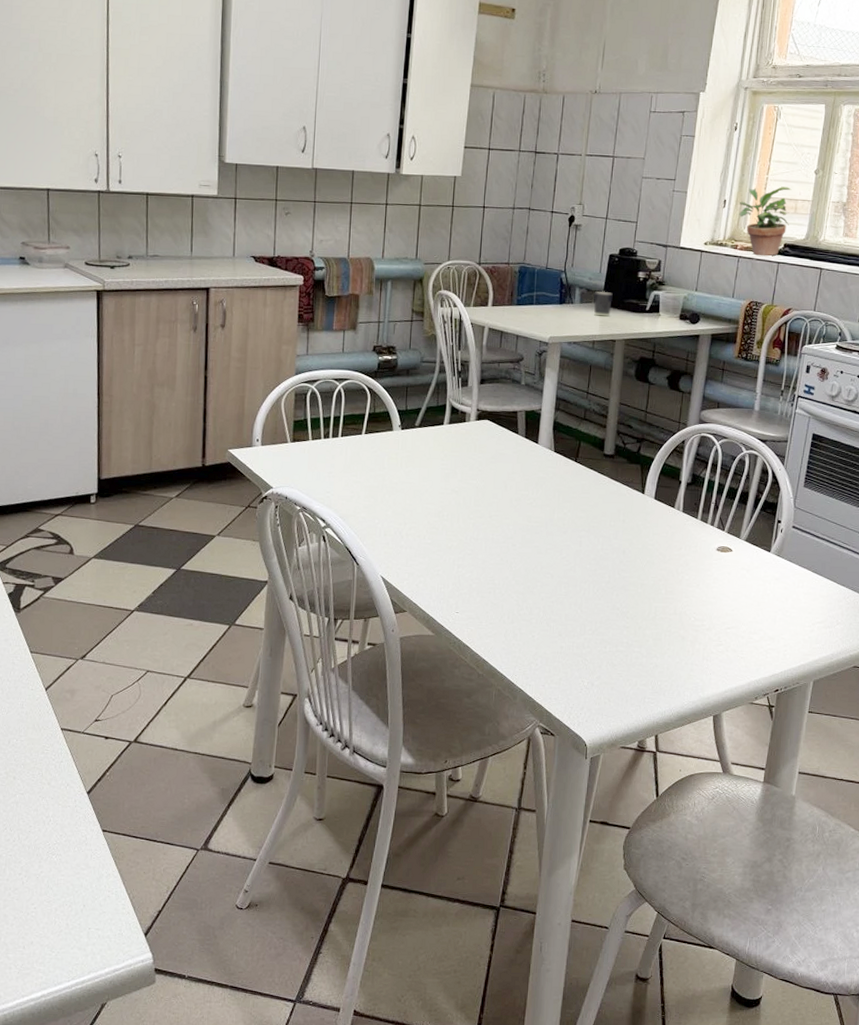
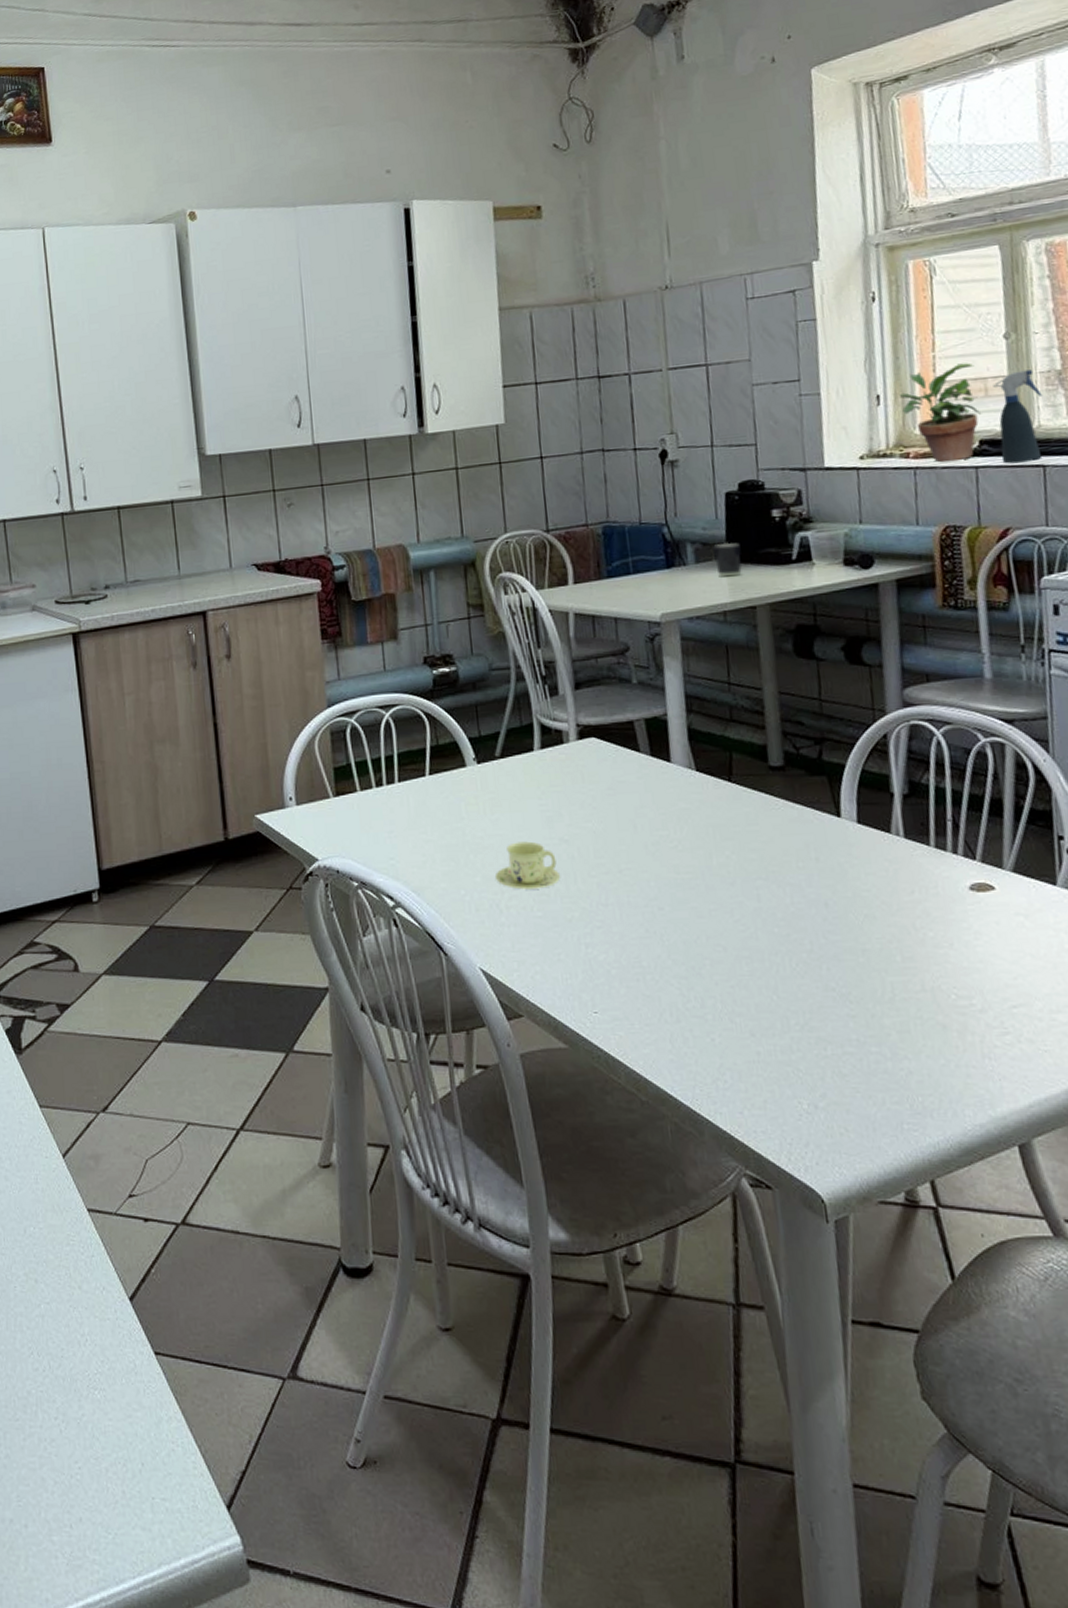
cup and saucer: none [402,489,449,524] -> present [496,841,561,890]
spray bottle: none [795,198,831,265] -> present [993,370,1043,464]

